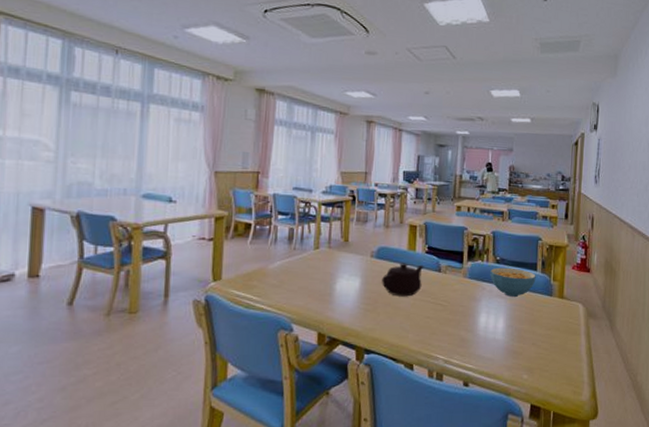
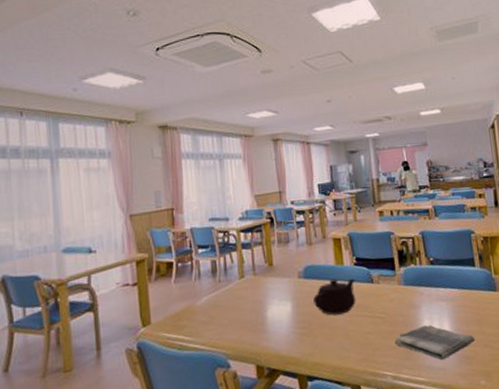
dish towel: none [451,318,525,352] -> present [394,324,475,361]
cereal bowl: present [490,267,536,297] -> none [425,267,476,298]

